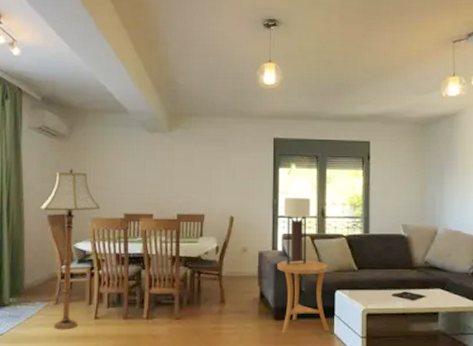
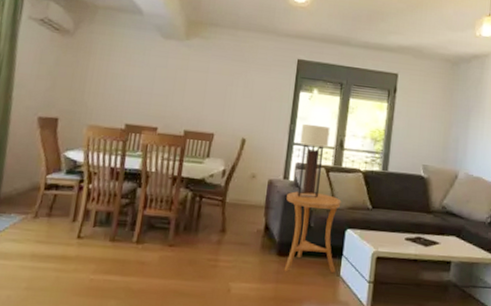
floor lamp: present [39,168,101,330] -> none [28,68,100,248]

